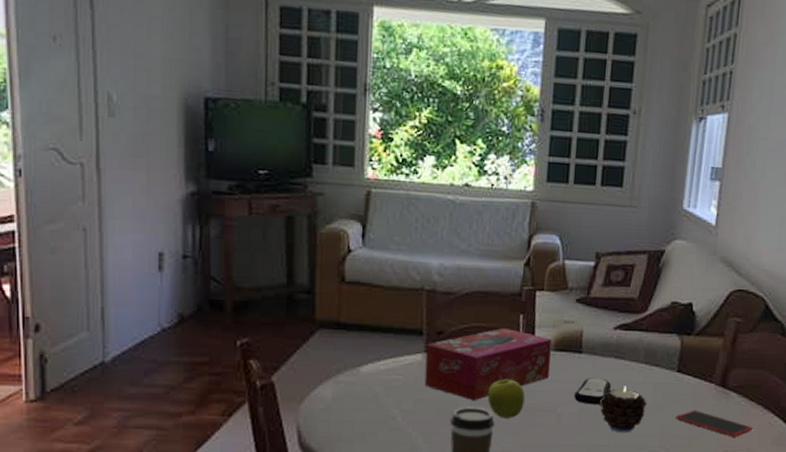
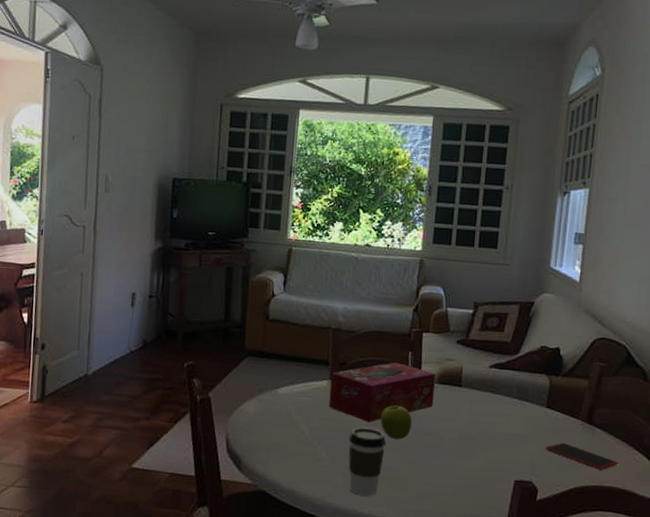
remote control: present [574,378,611,405] -> none [454,408,487,433]
candle: present [599,386,647,433] -> none [476,417,519,459]

